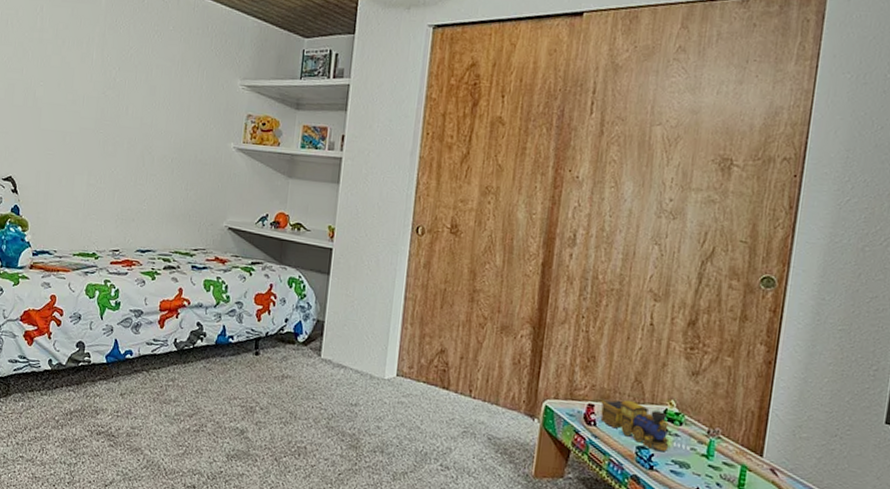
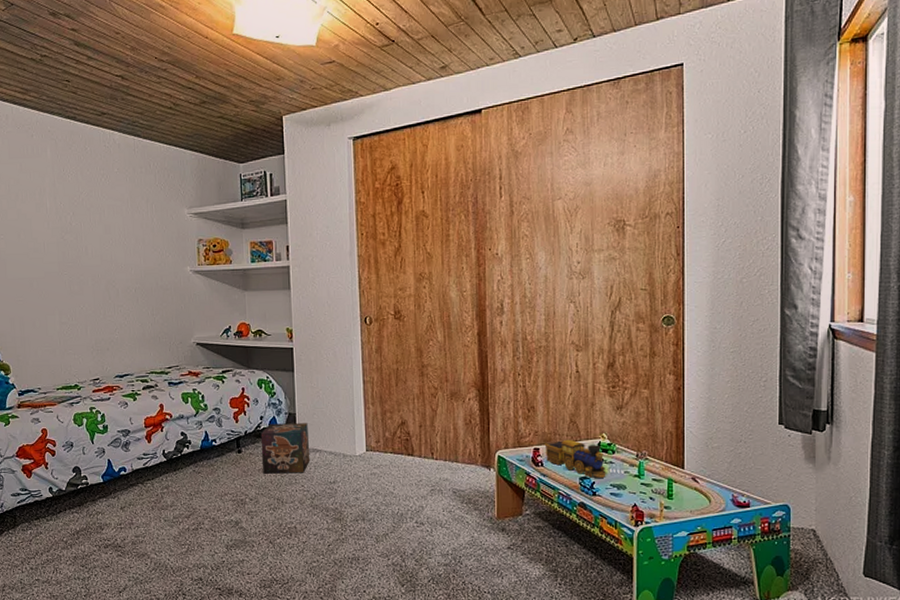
toy box: none [279,328,336,389] -> present [260,423,310,474]

